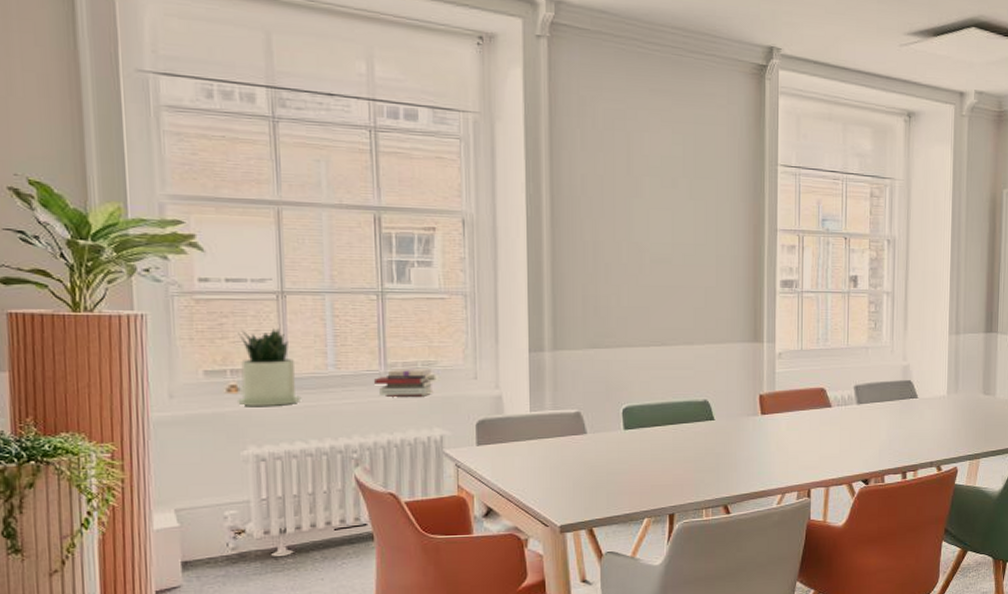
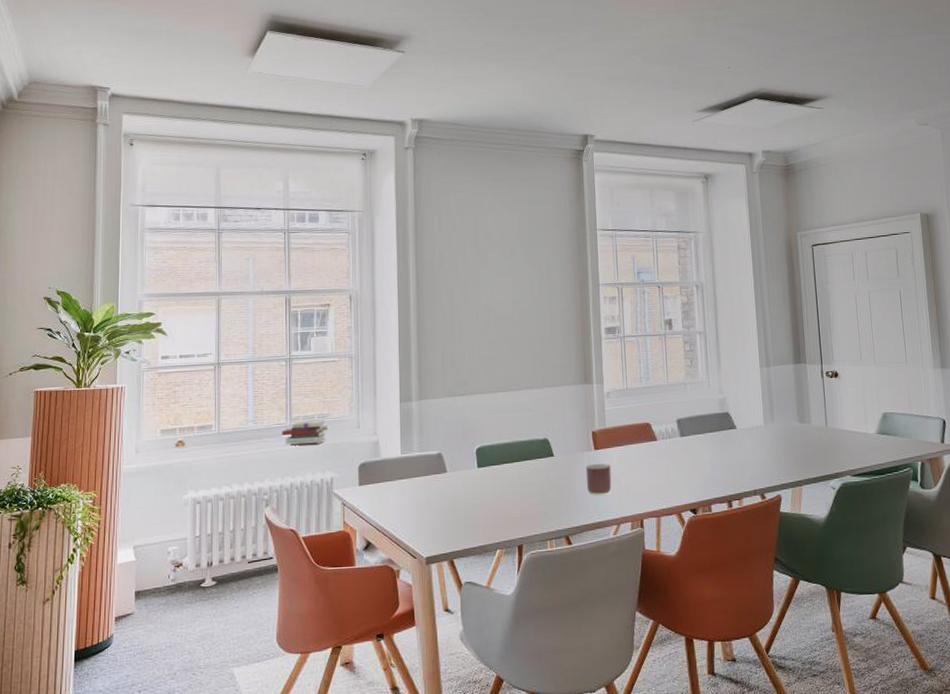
planter: present [236,328,302,407] -> none [182,393,229,459]
mug: none [750,430,778,463] -> present [585,464,612,495]

